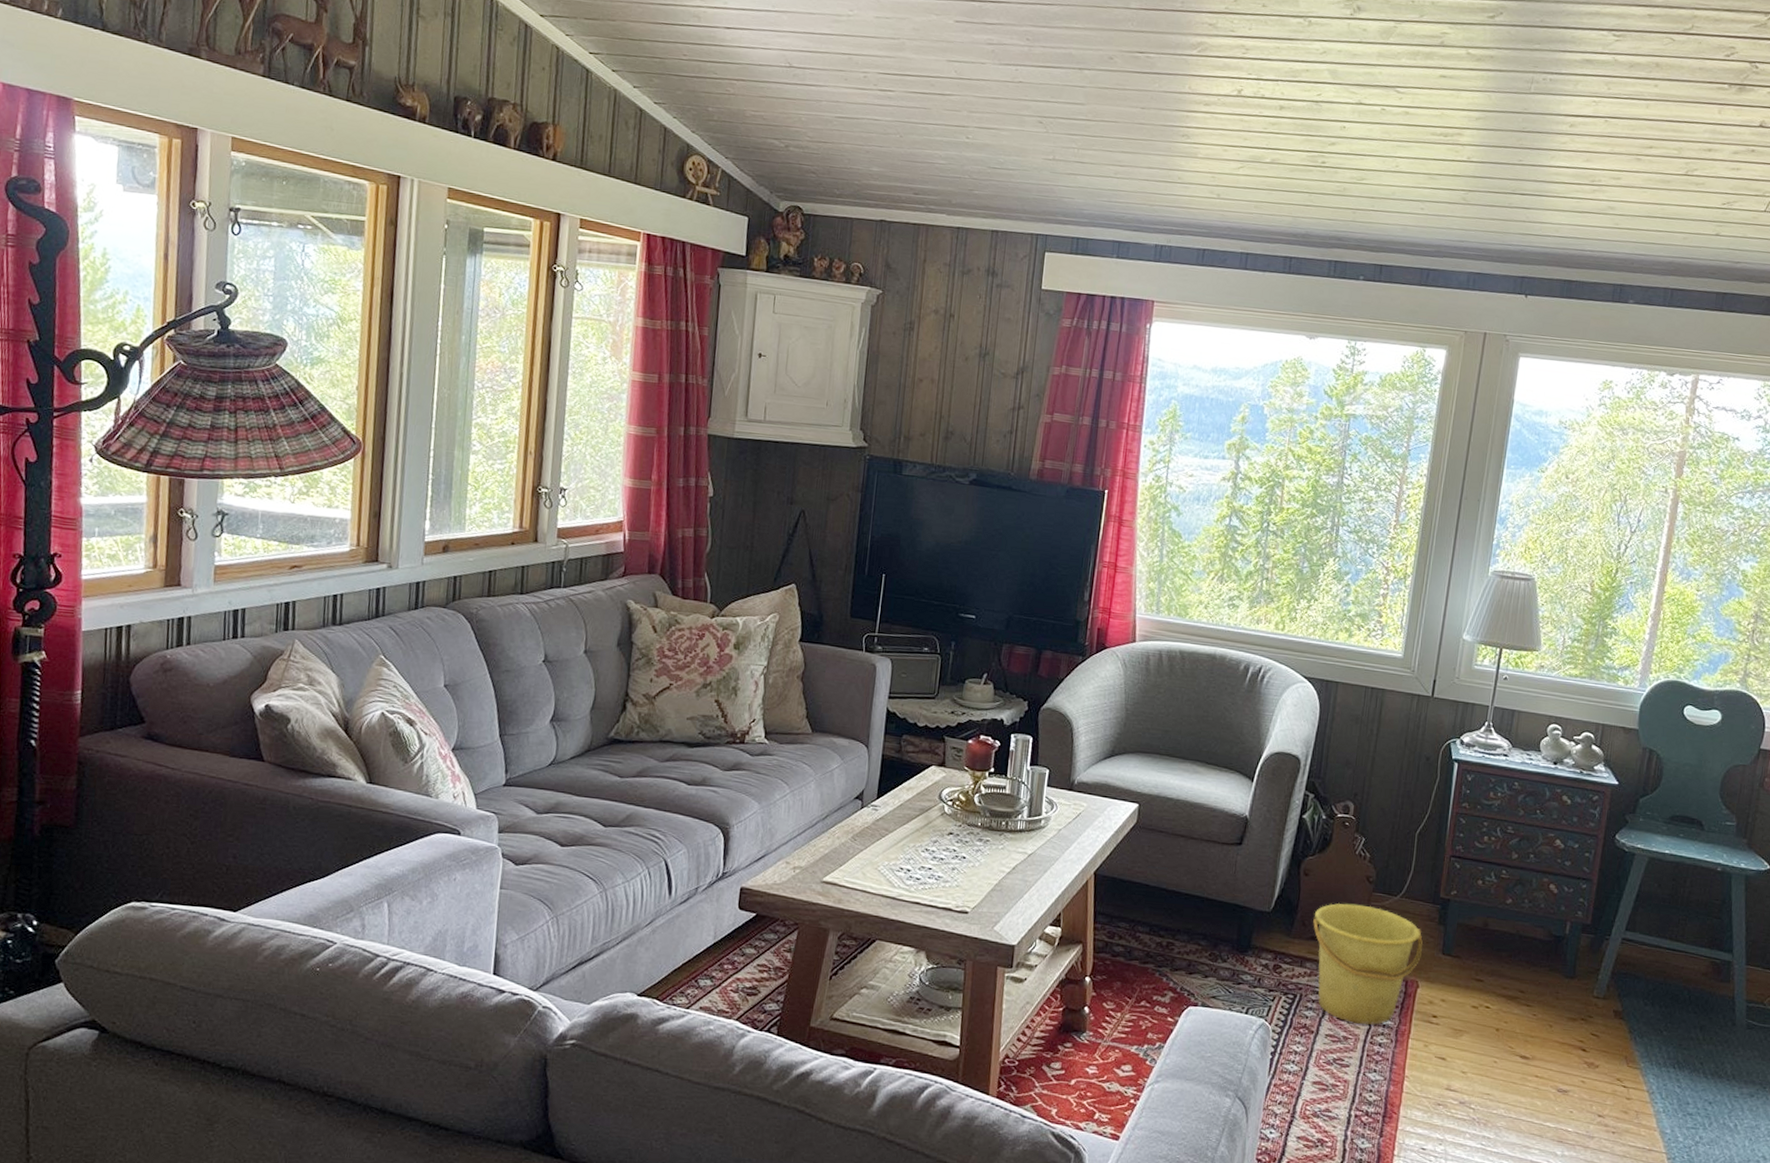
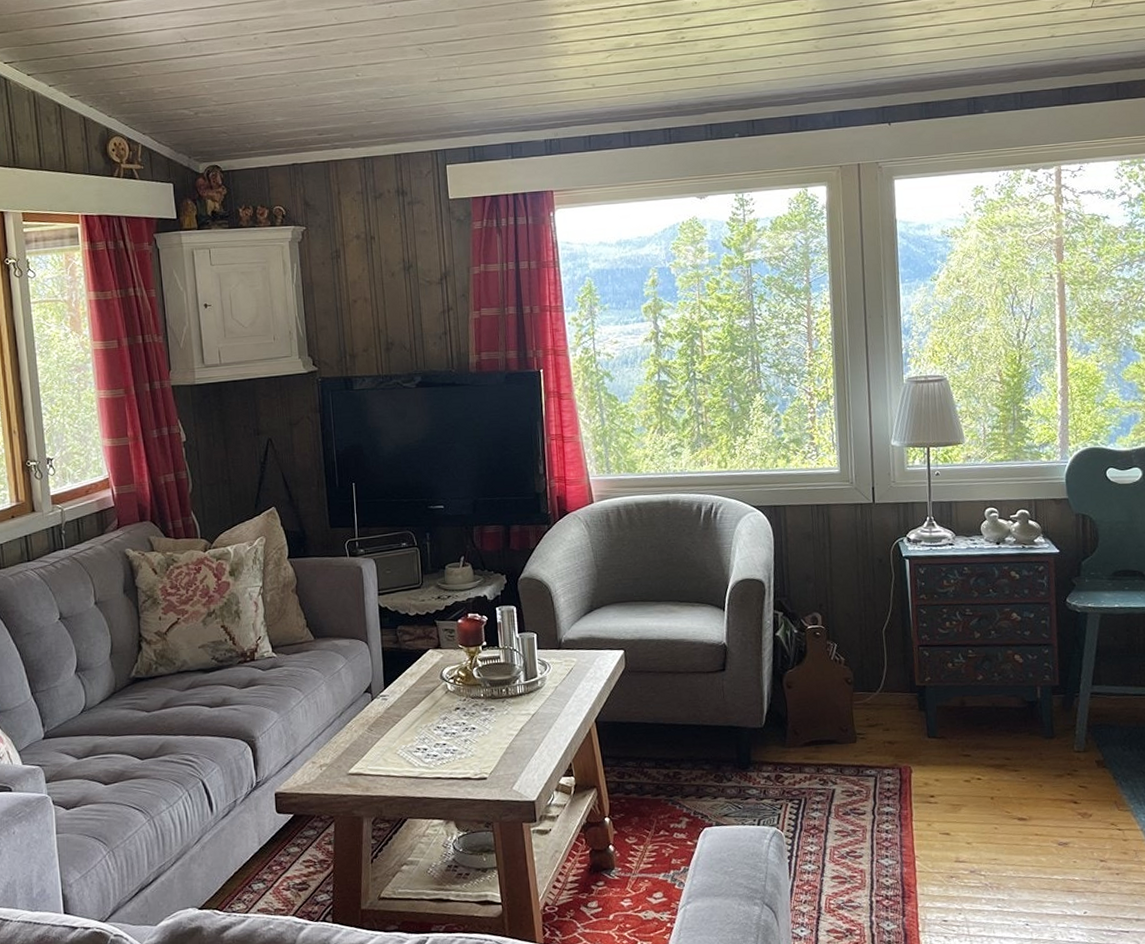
bucket: present [1313,903,1423,1025] -> none [803,705,909,816]

